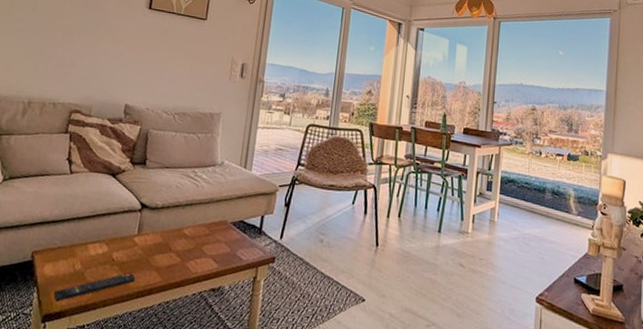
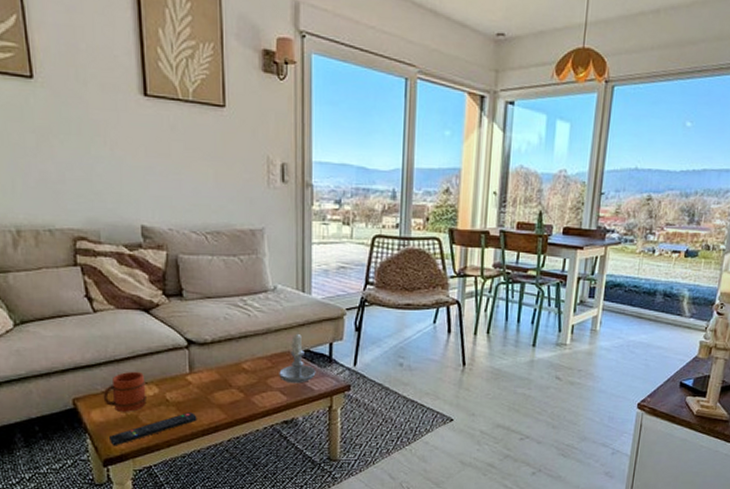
mug: none [58,229,99,268] -> present [103,371,147,412]
candle: none [214,203,247,253] -> present [279,331,316,384]

